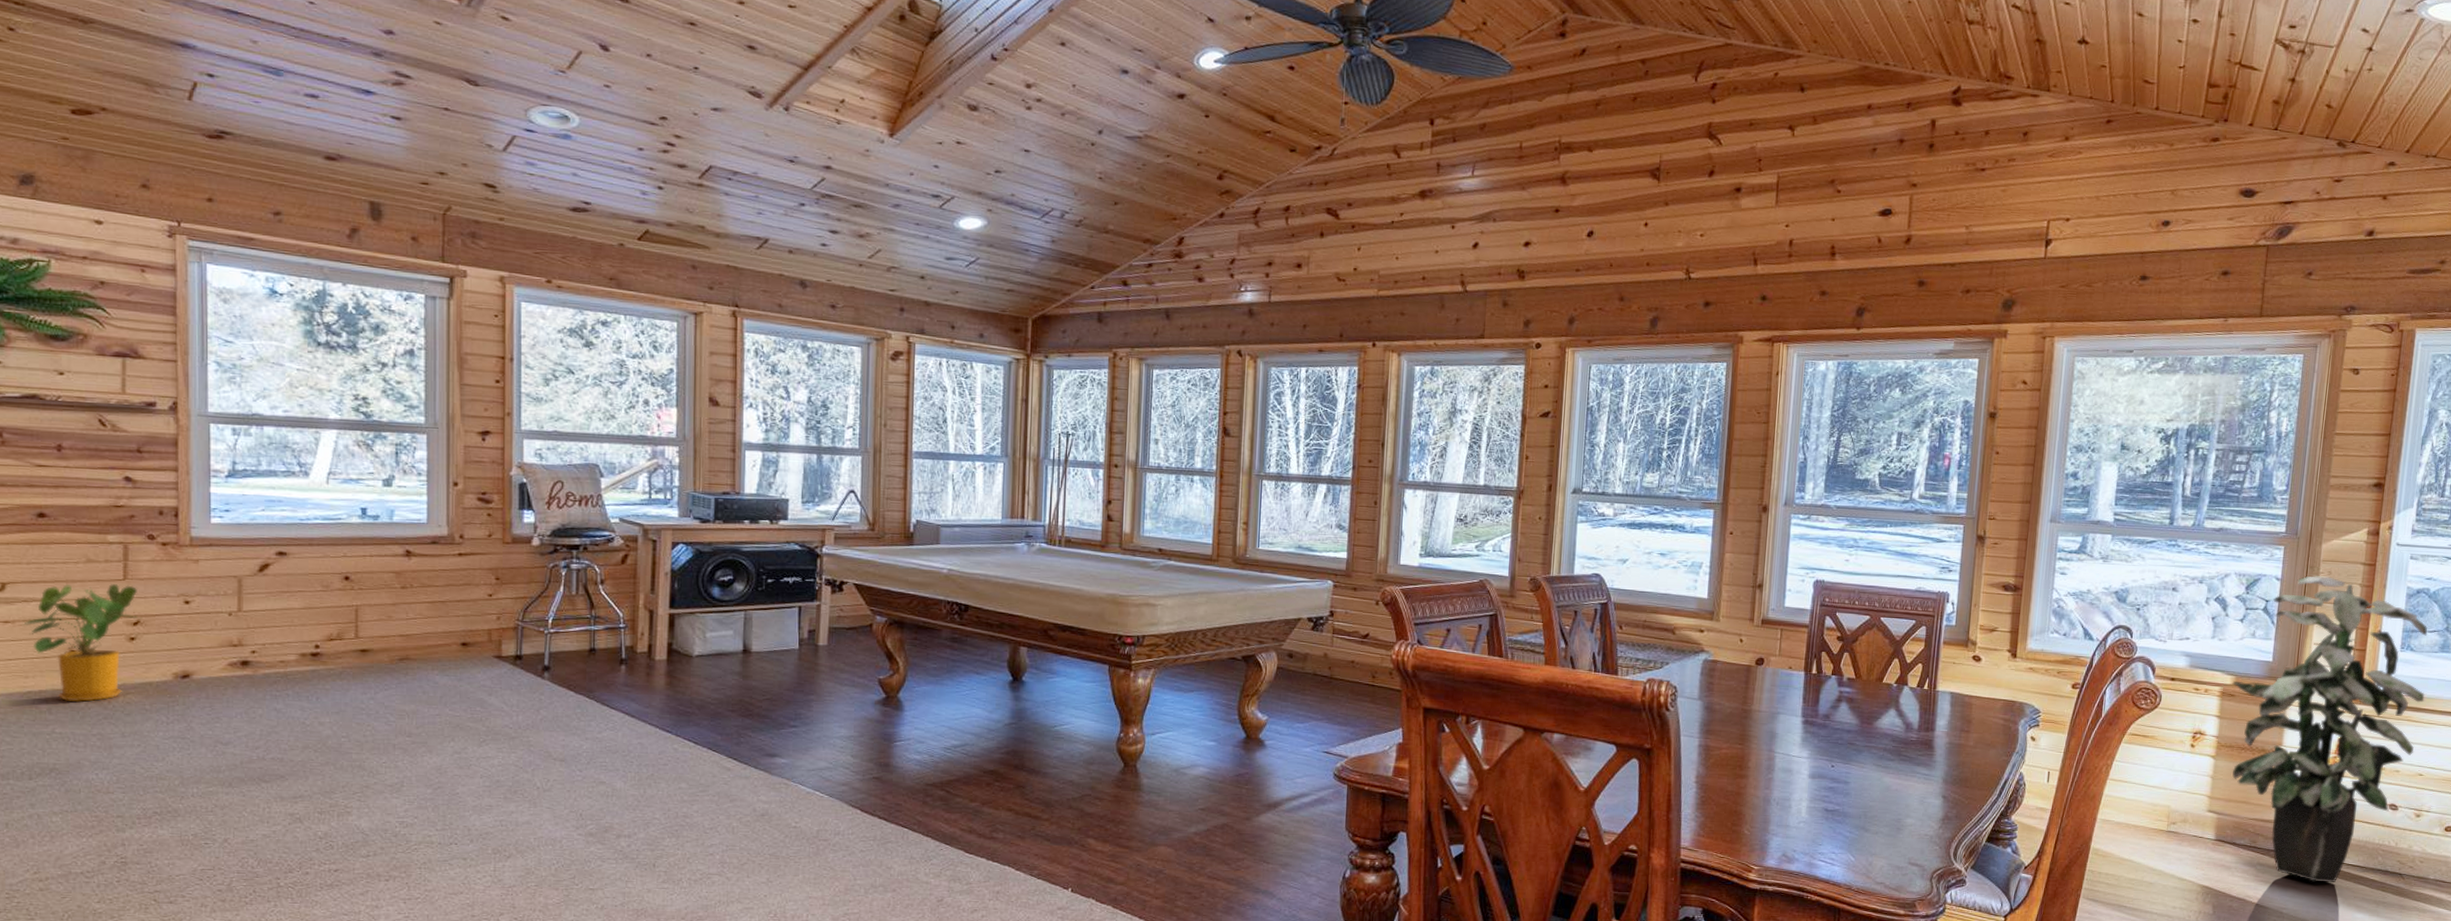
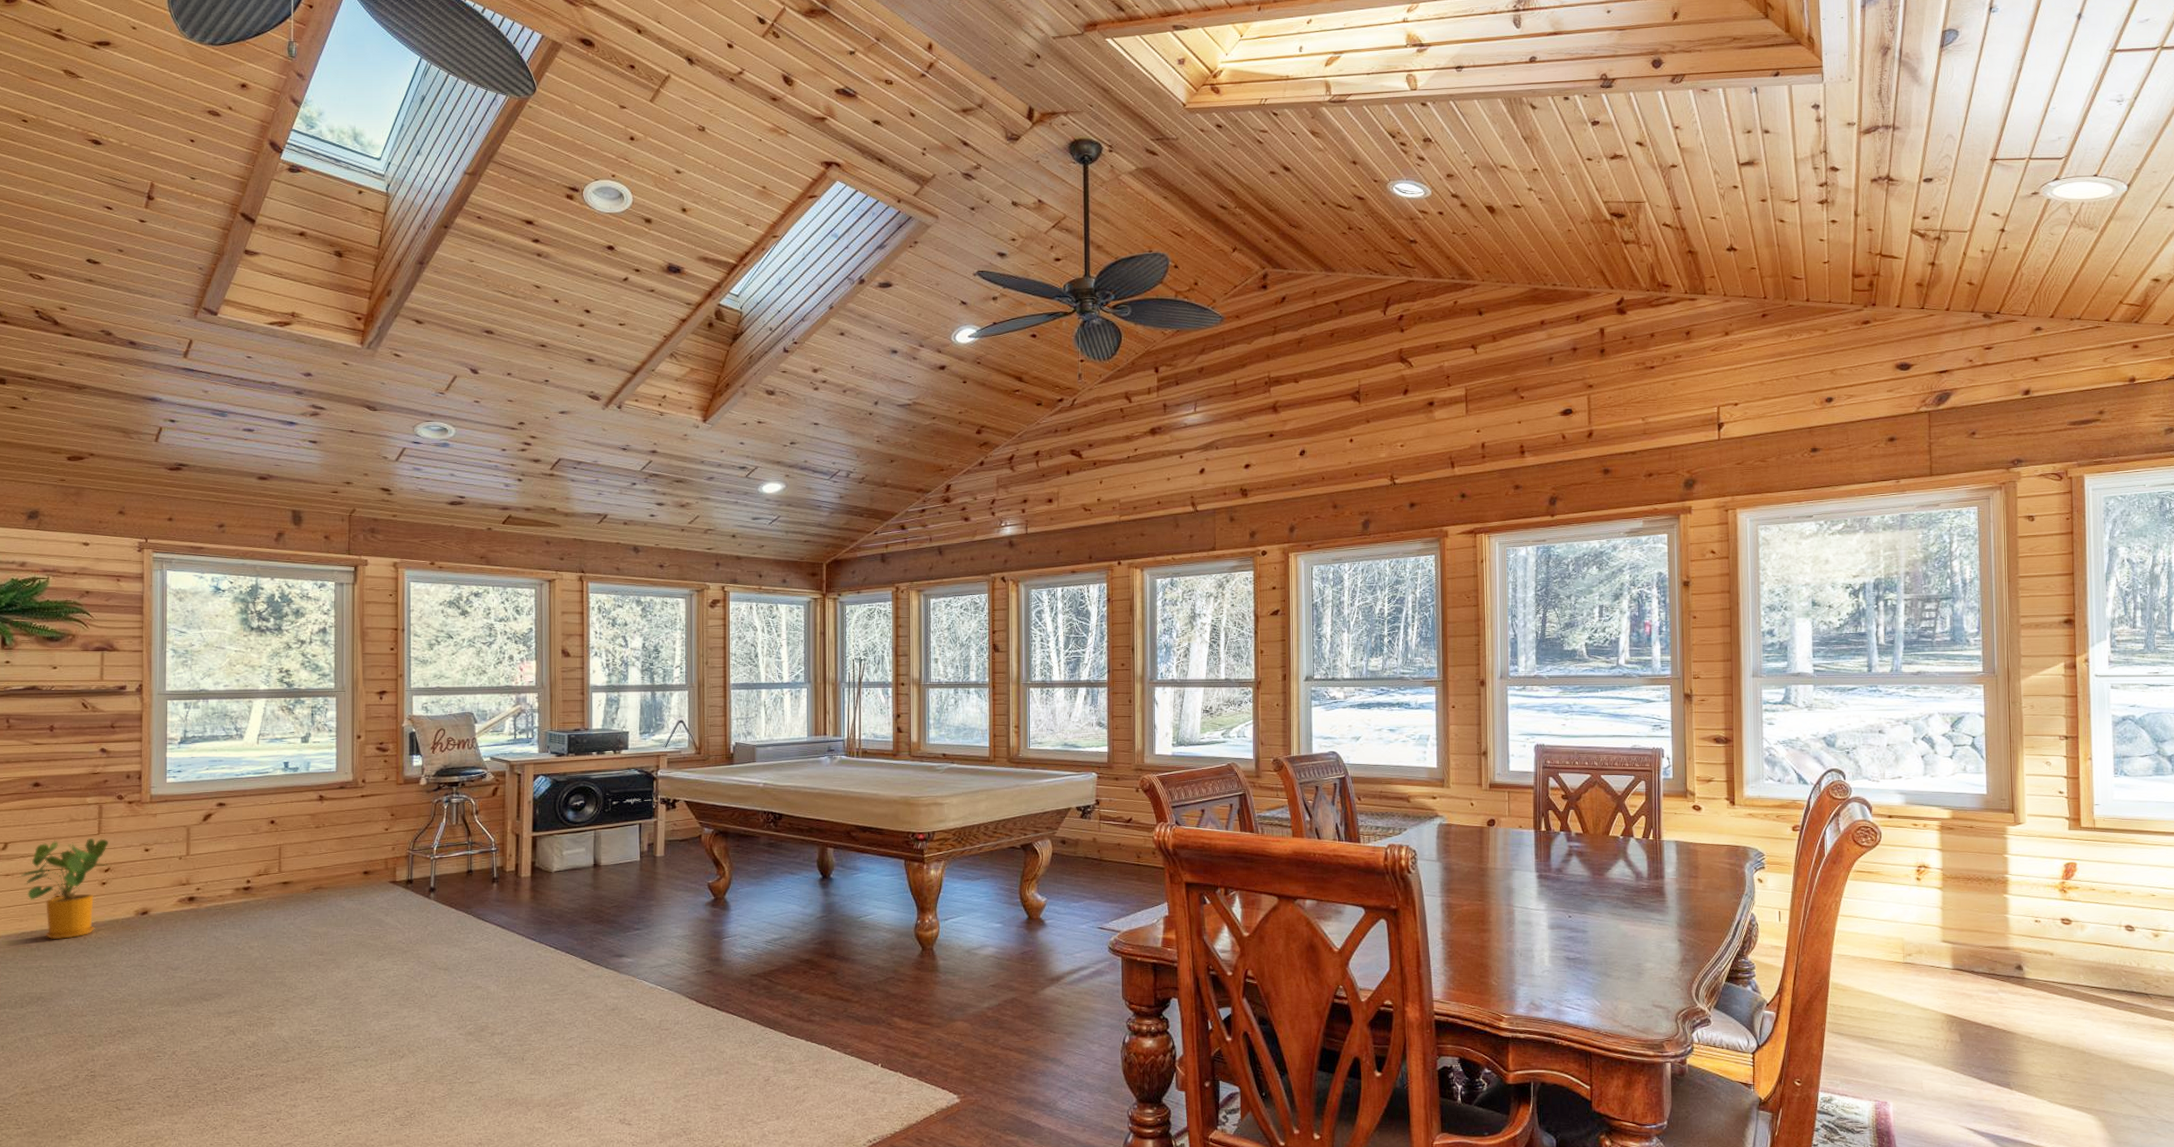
indoor plant: present [2231,576,2428,883] -> none [1949,710,2146,1006]

